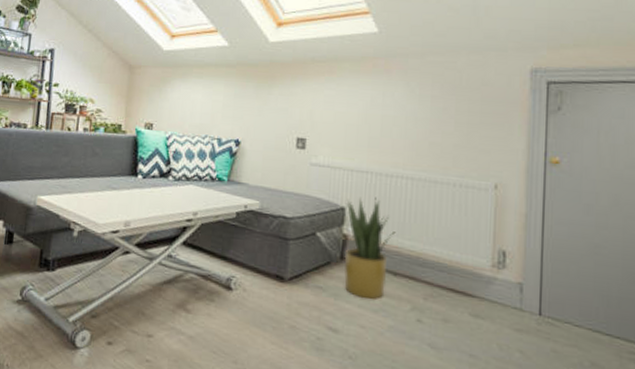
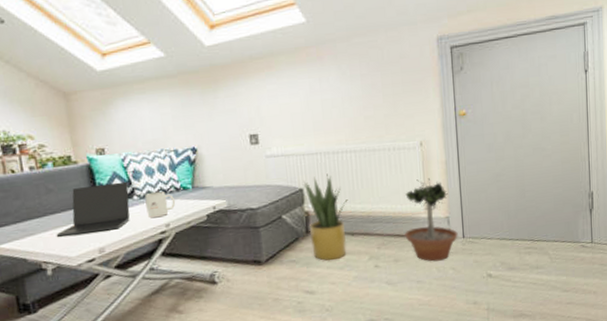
laptop: none [90,157,167,206] -> present [56,181,130,238]
mug: none [178,177,209,204] -> present [145,192,176,219]
potted tree: none [461,228,533,337] -> present [405,178,458,262]

